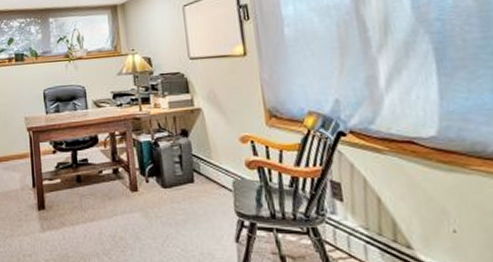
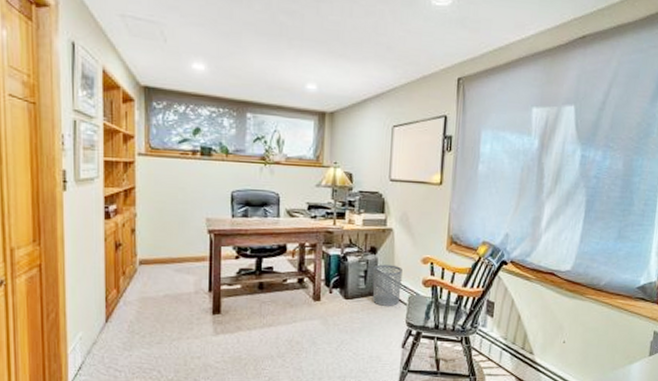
waste bin: none [188,147,223,194] -> present [372,264,402,306]

